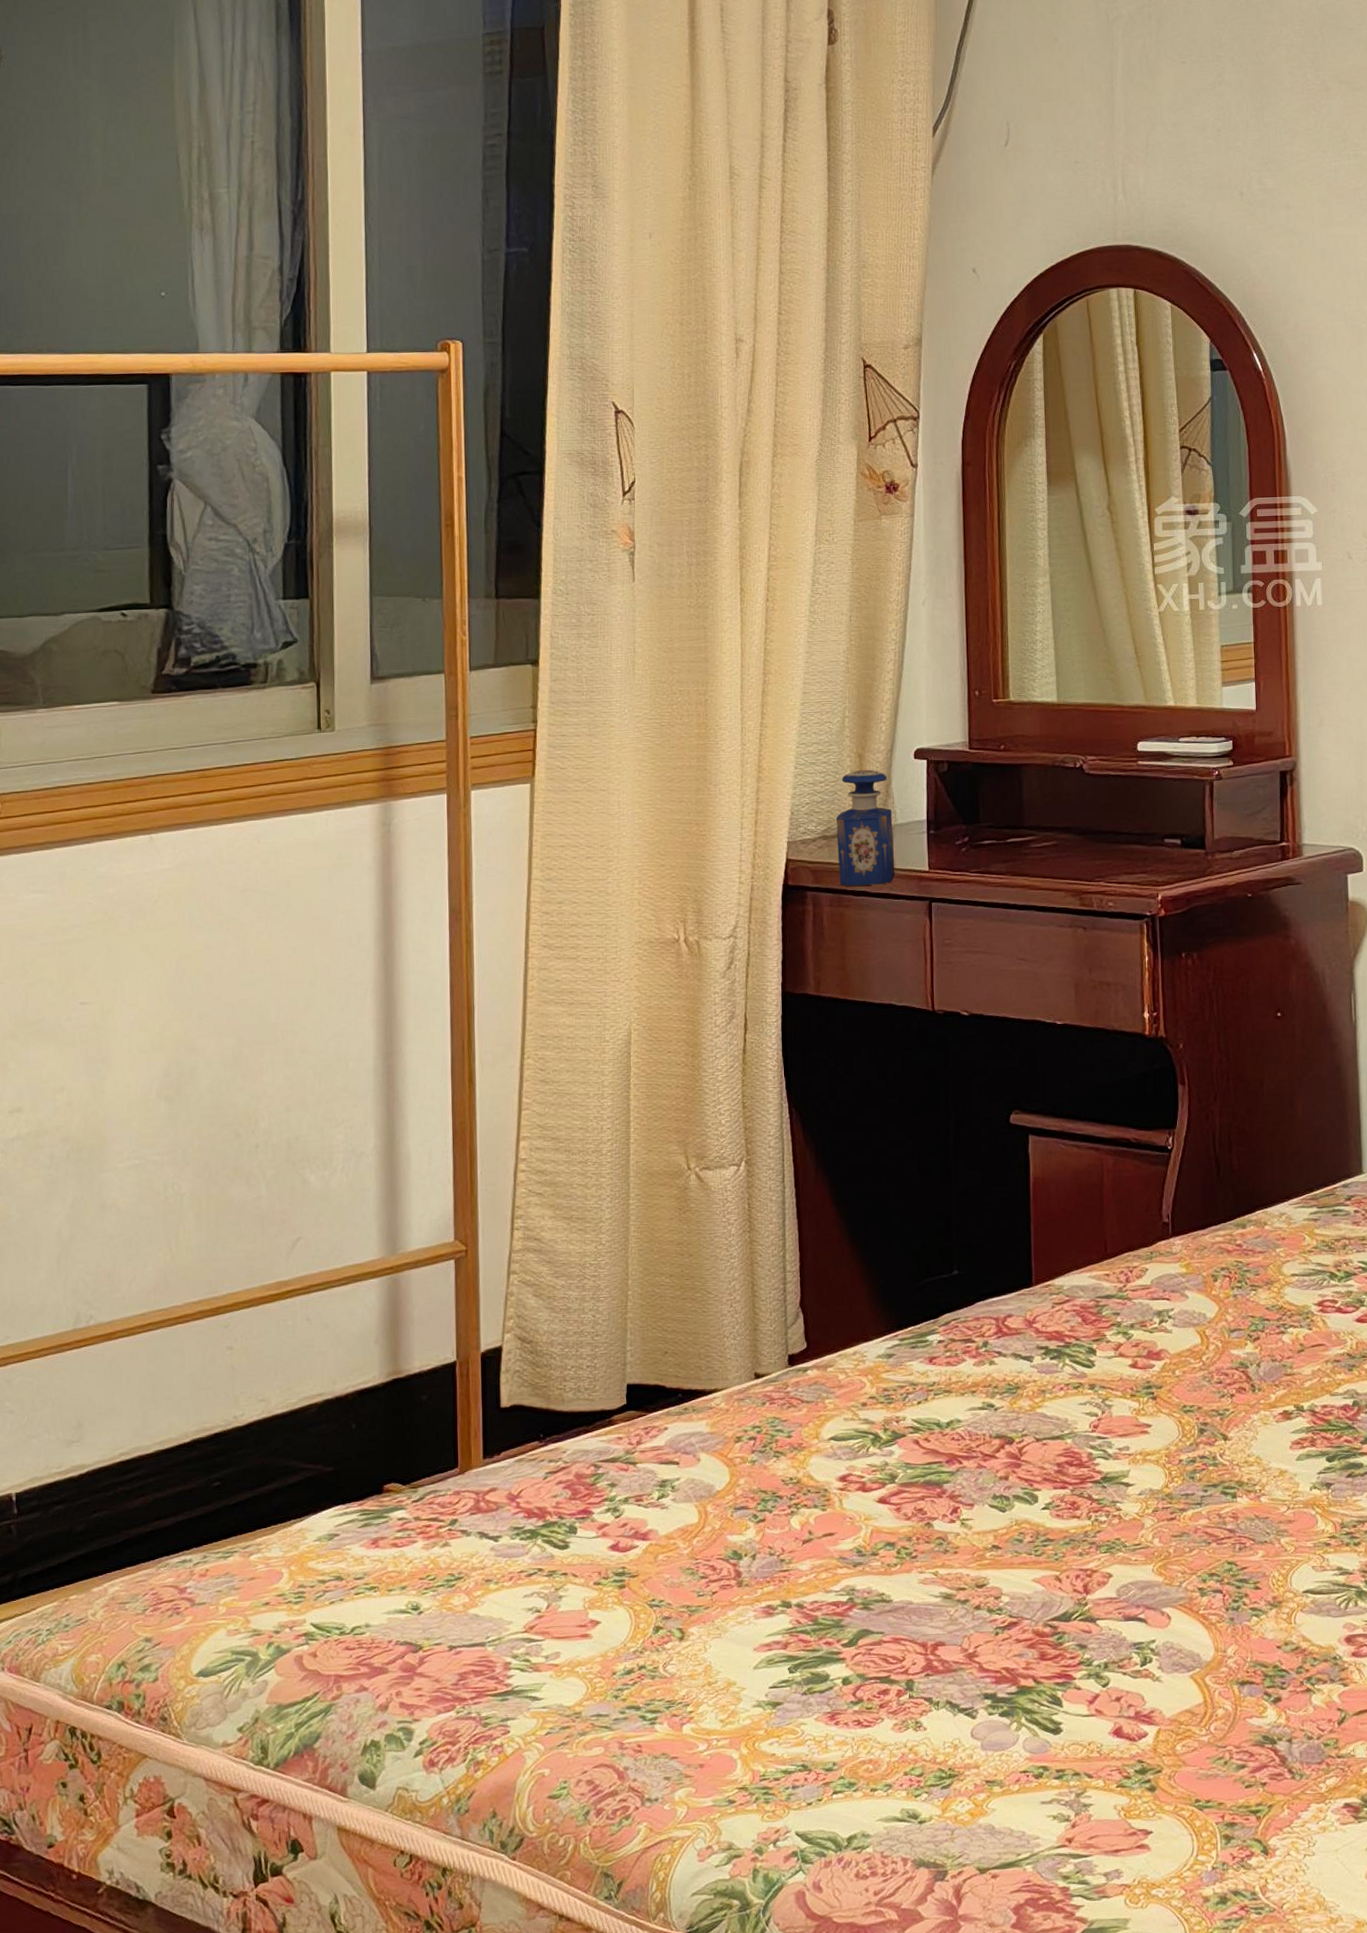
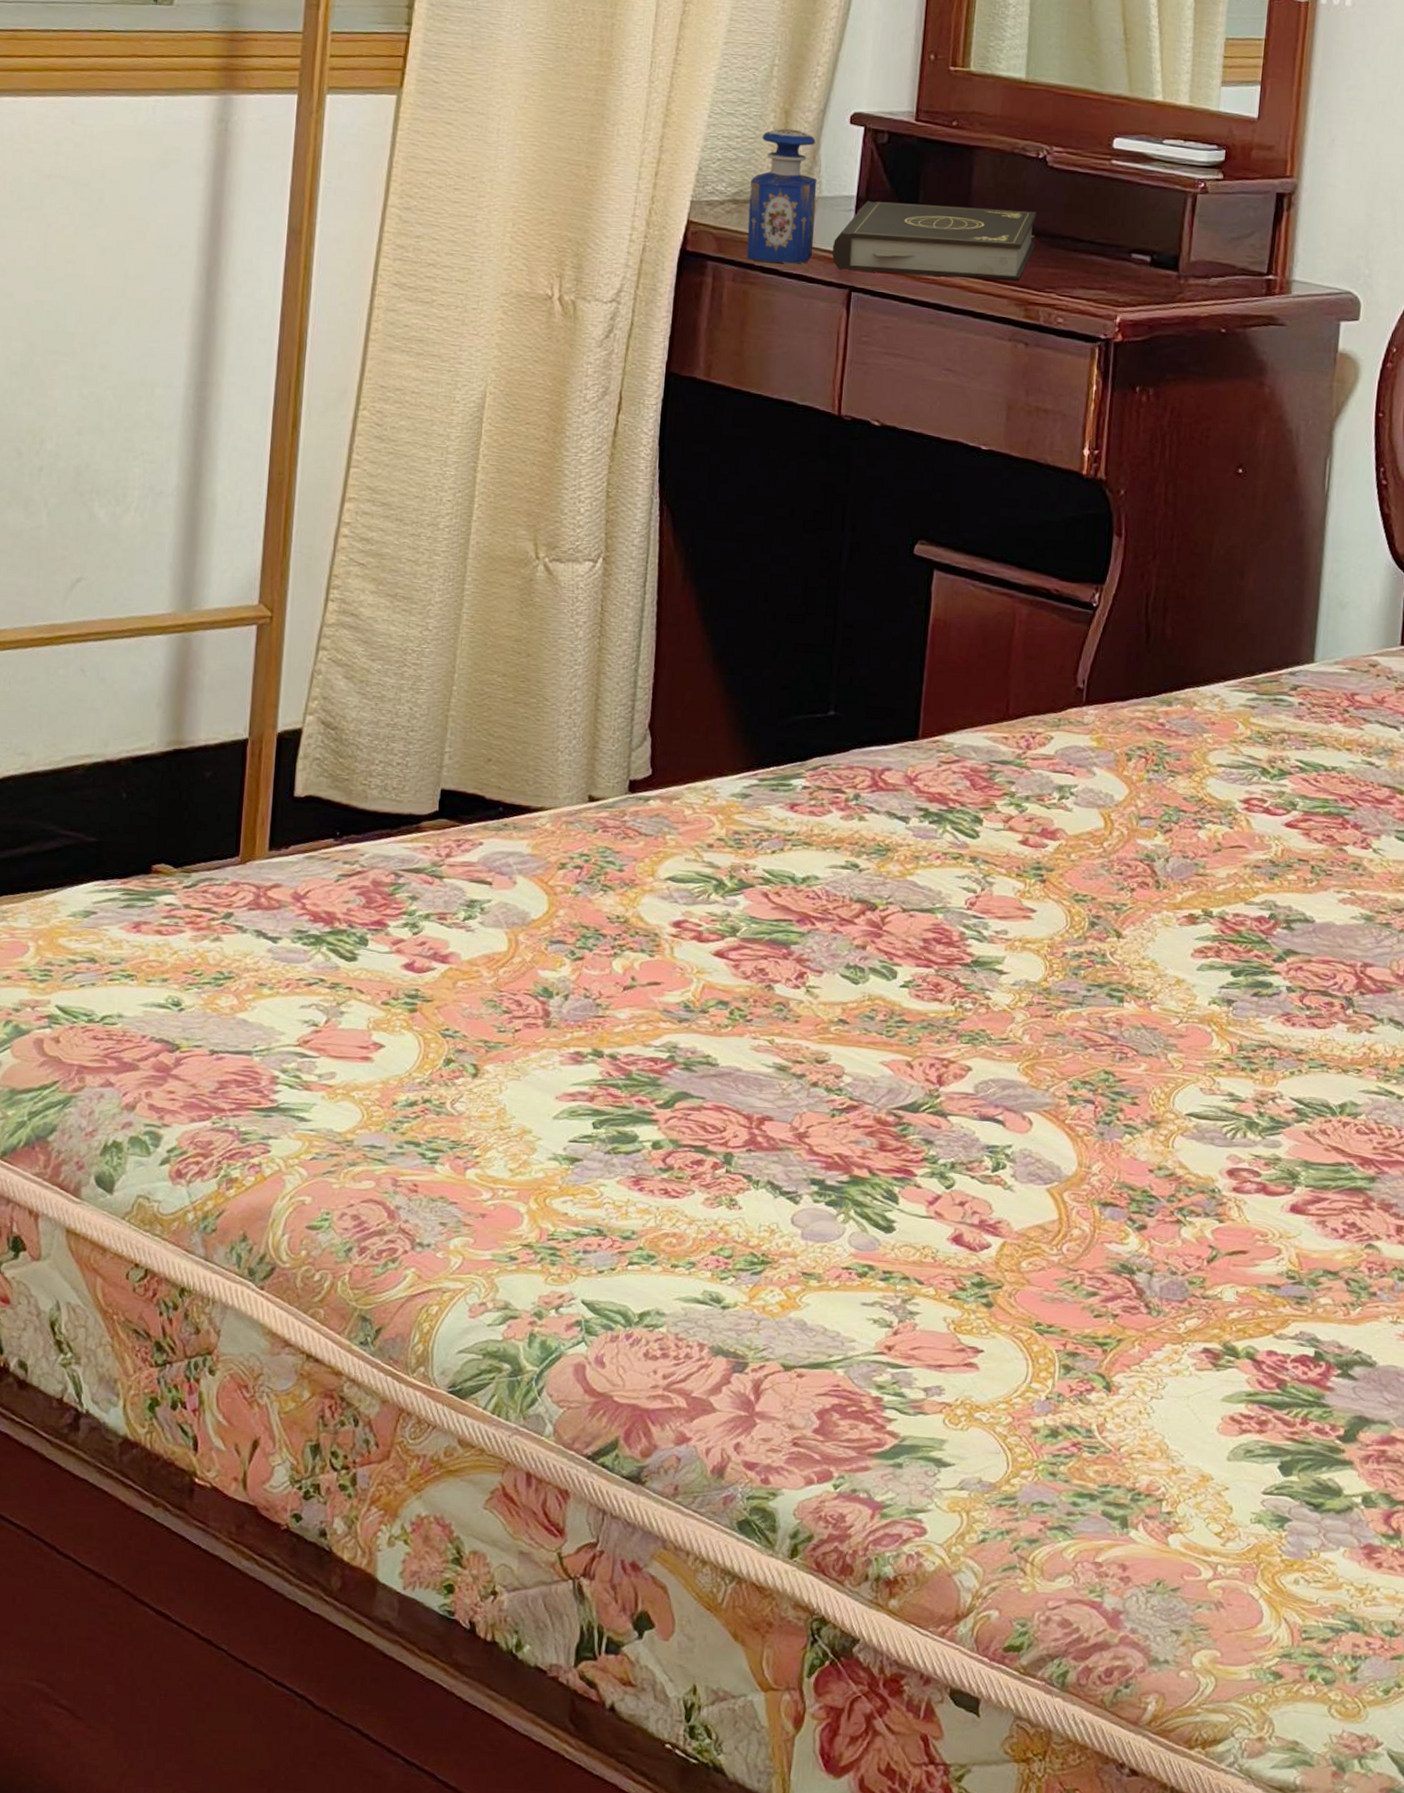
book: none [912,814,1082,885] -> present [832,201,1037,282]

